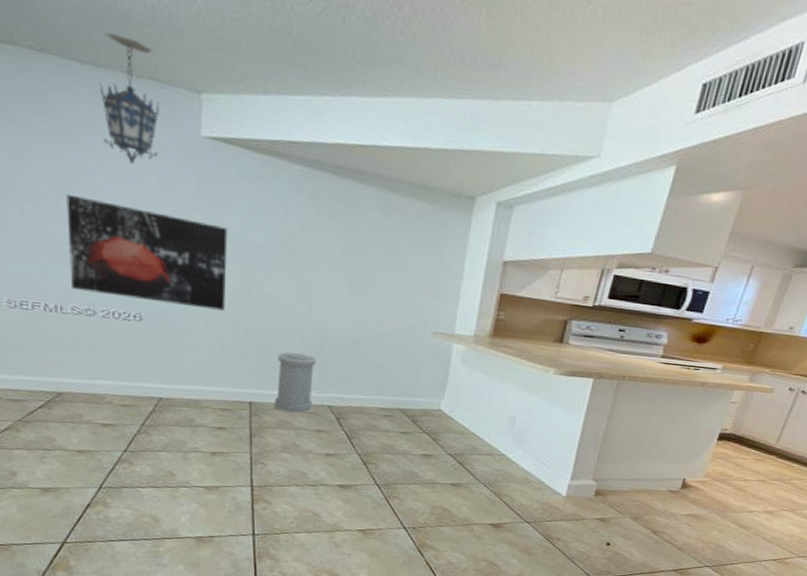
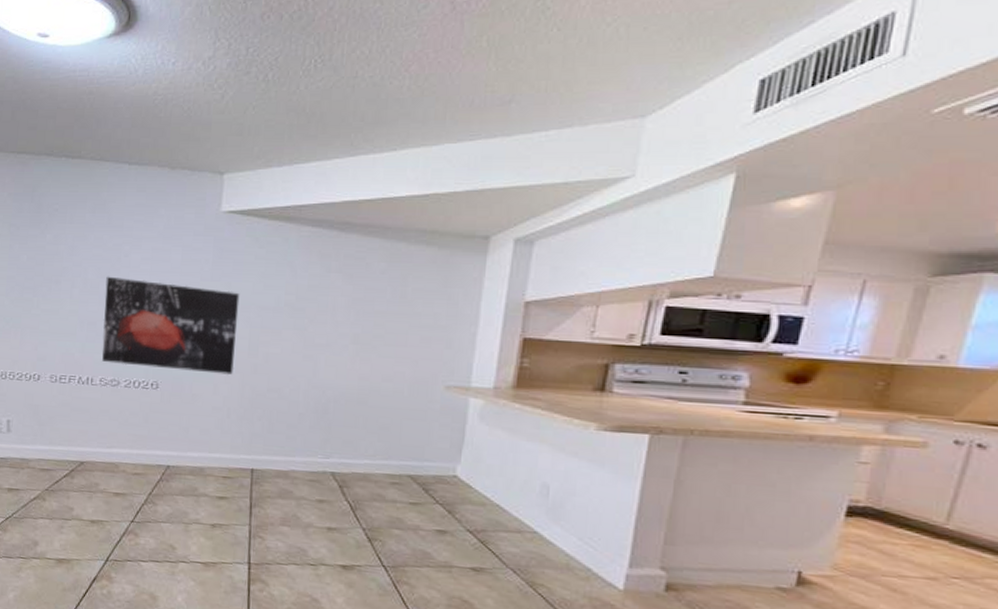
hanging lantern: present [99,33,161,165] -> none [141,137,189,244]
trash can: present [273,352,317,413] -> none [275,415,321,481]

